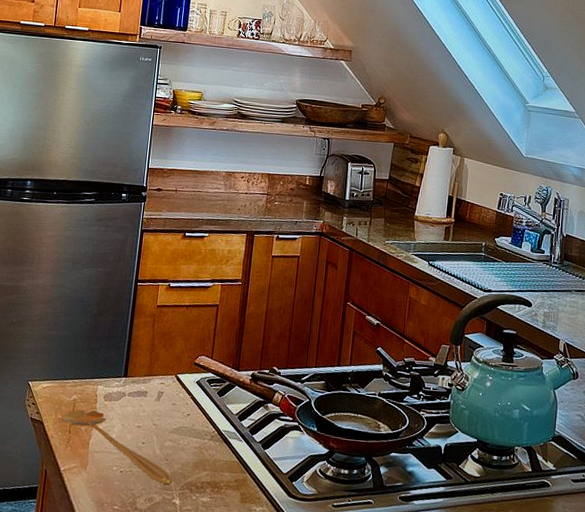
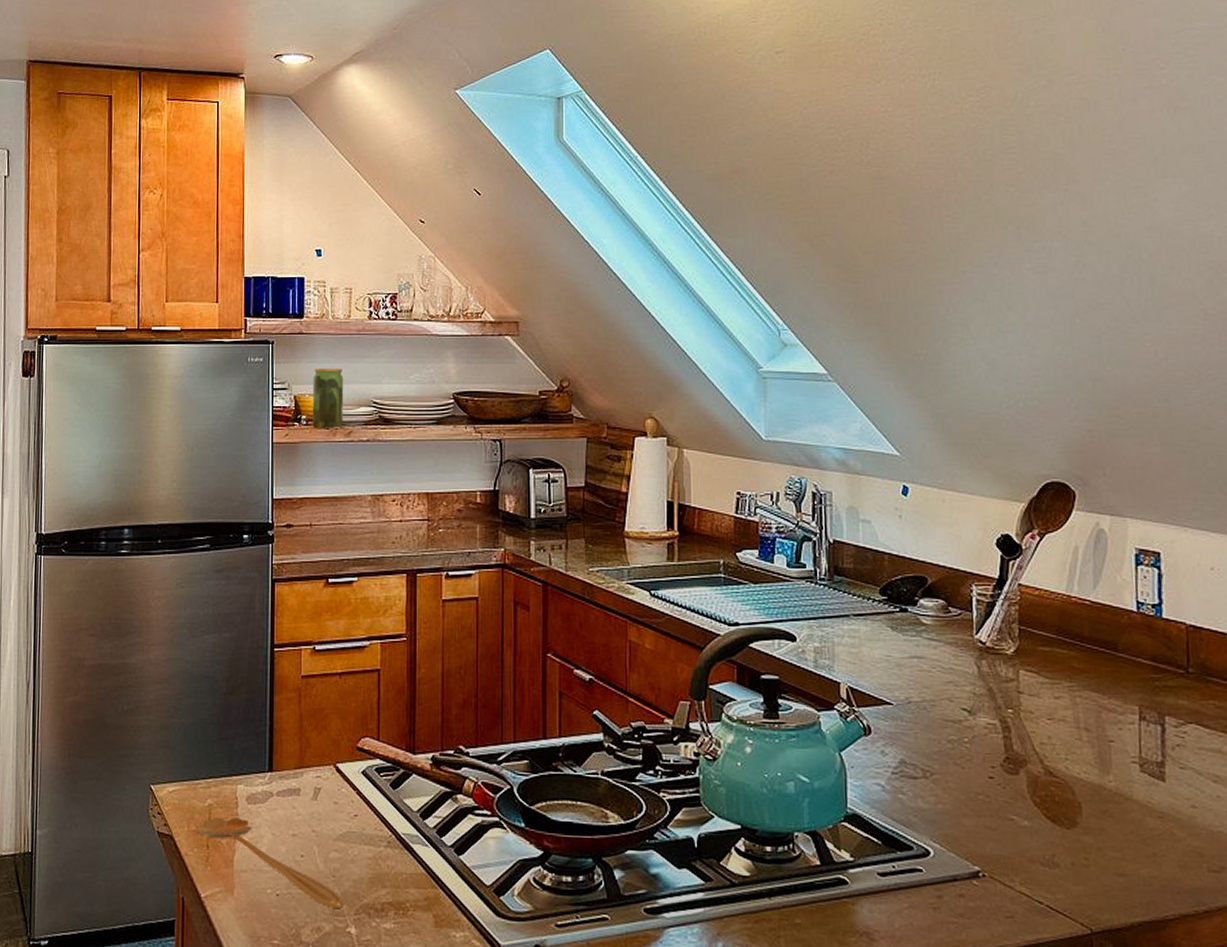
jar: none [185,71,214,118] -> present [312,368,344,428]

